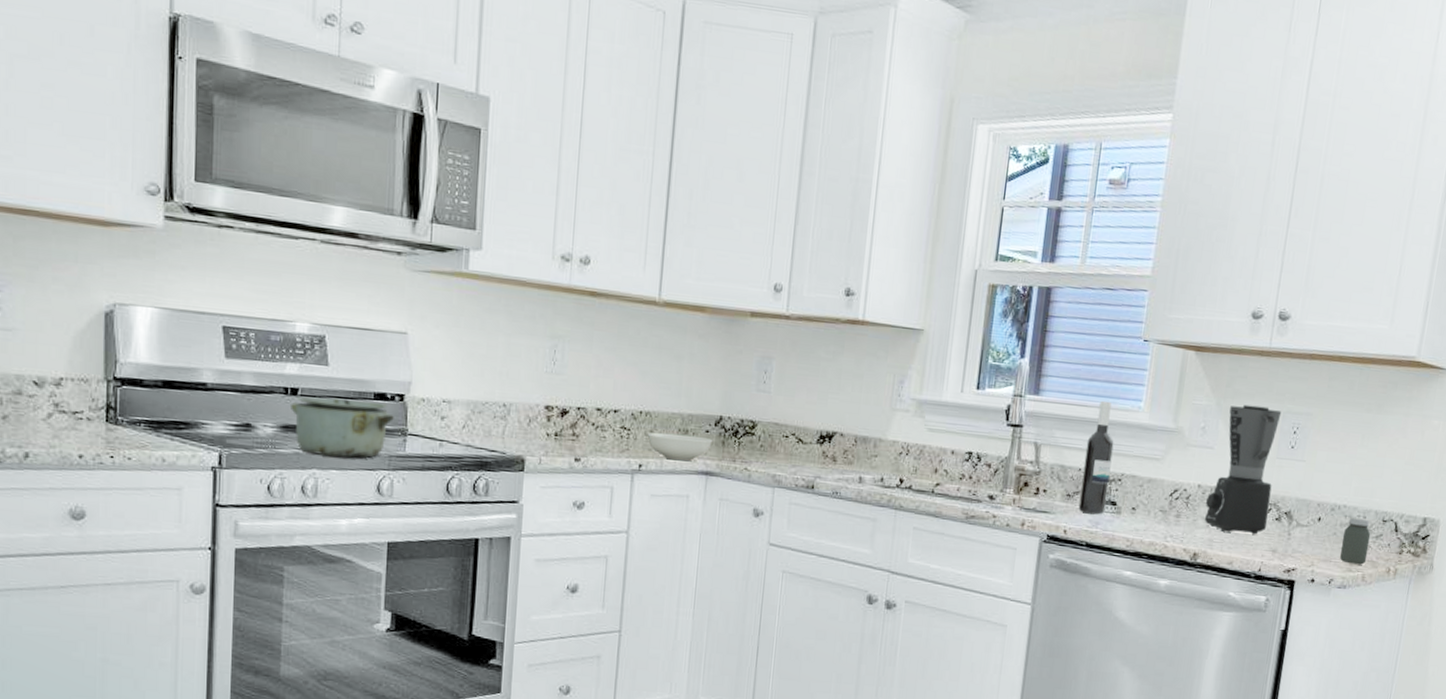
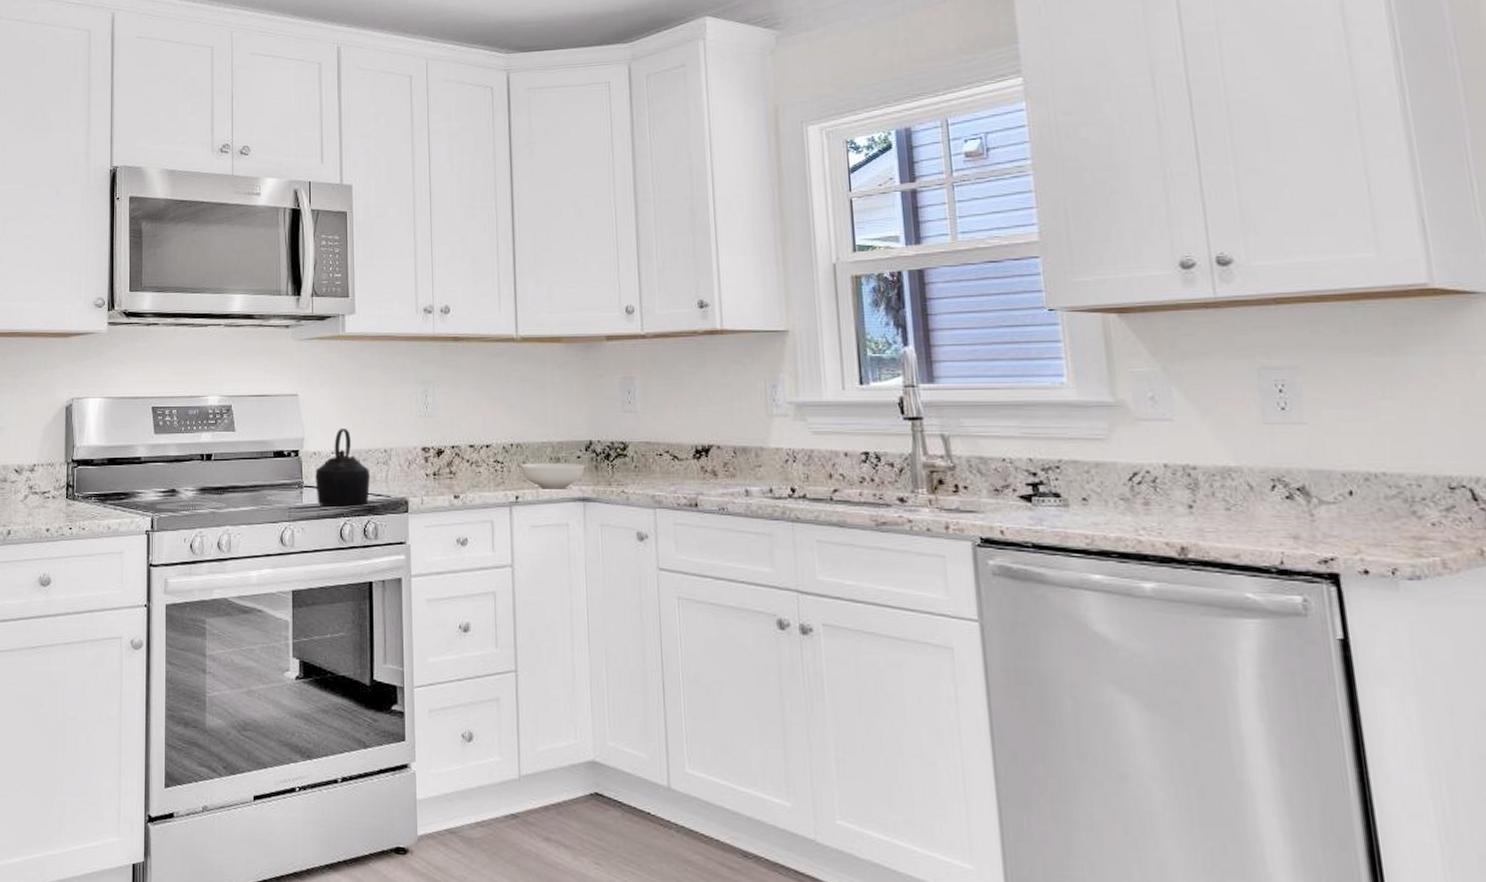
cooking pot: present [289,396,394,459] -> none [205,459,291,512]
kettle: none [421,376,485,461] -> present [315,429,370,507]
wine bottle: present [1078,400,1114,515] -> none [1005,380,1048,510]
blender: present [1204,404,1282,535] -> none [1179,365,1276,519]
jar: present [1339,517,1371,565] -> none [1393,487,1442,547]

